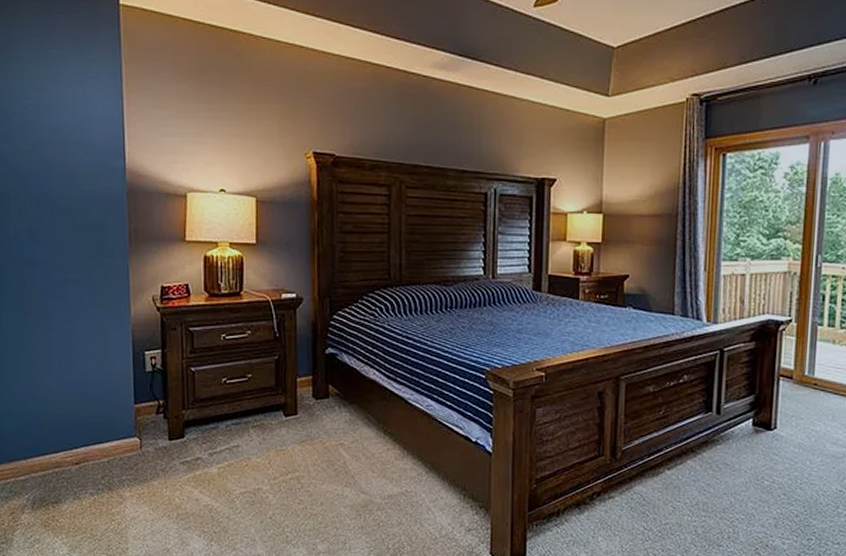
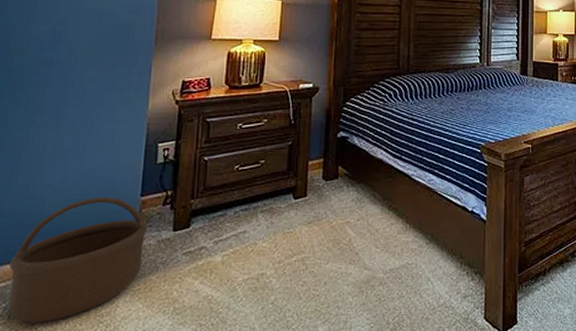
basket: none [25,402,144,515] -> present [8,196,147,323]

